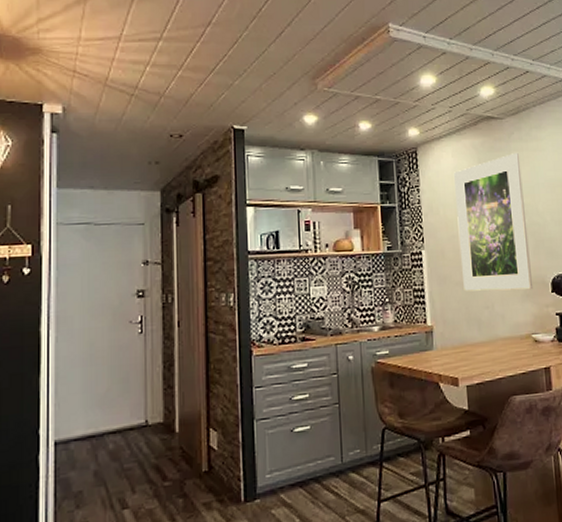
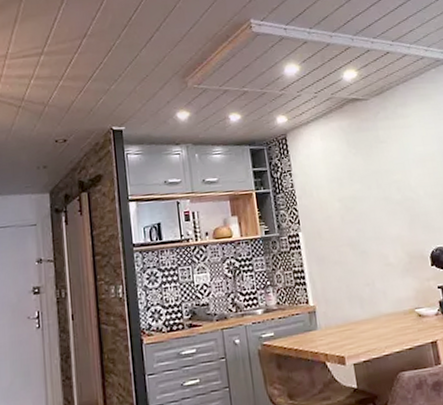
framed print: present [453,152,534,292] -> none [323,130,413,270]

